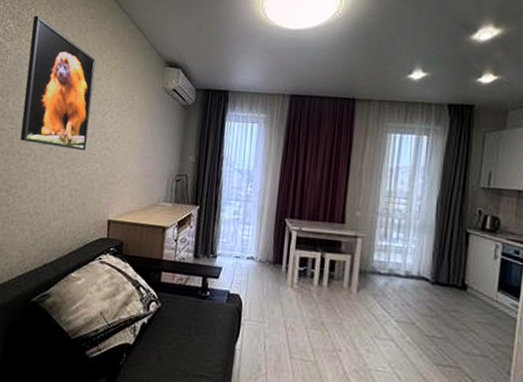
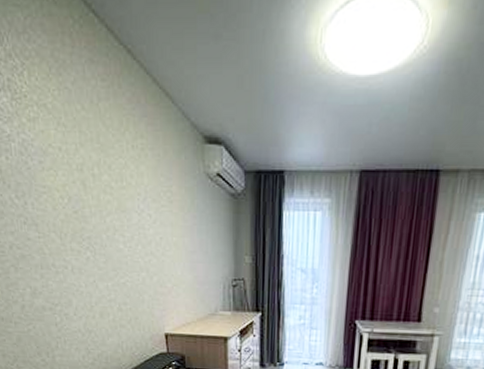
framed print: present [20,15,96,151] -> none [28,82,126,259]

